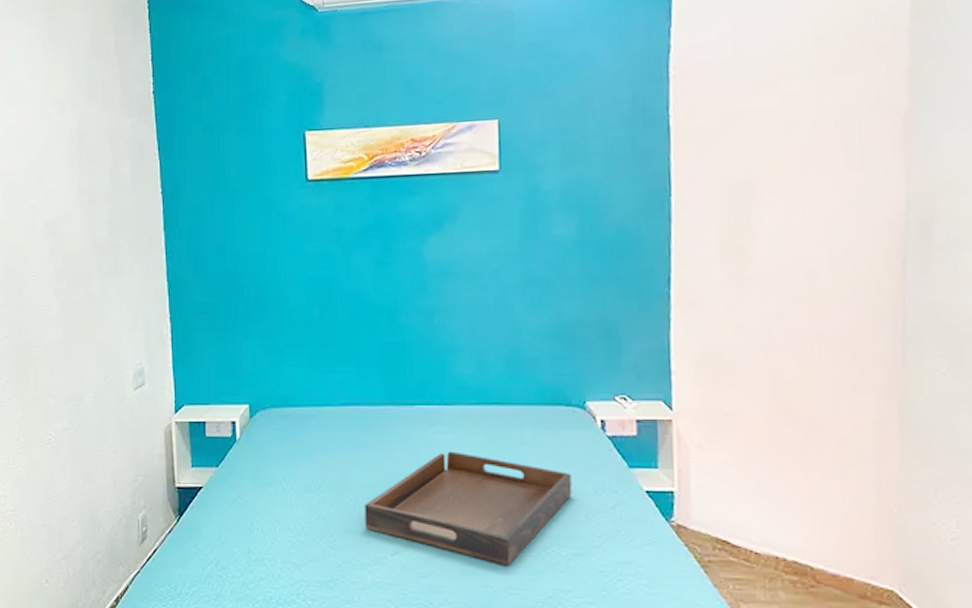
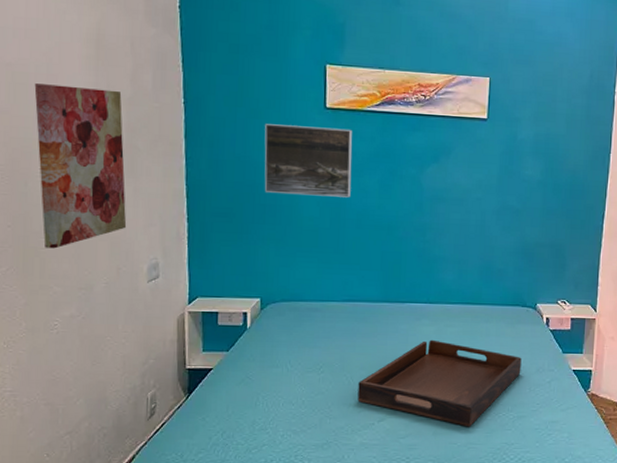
wall art: none [26,187,112,358] -> present [34,83,127,249]
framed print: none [244,201,341,283] -> present [264,124,353,198]

